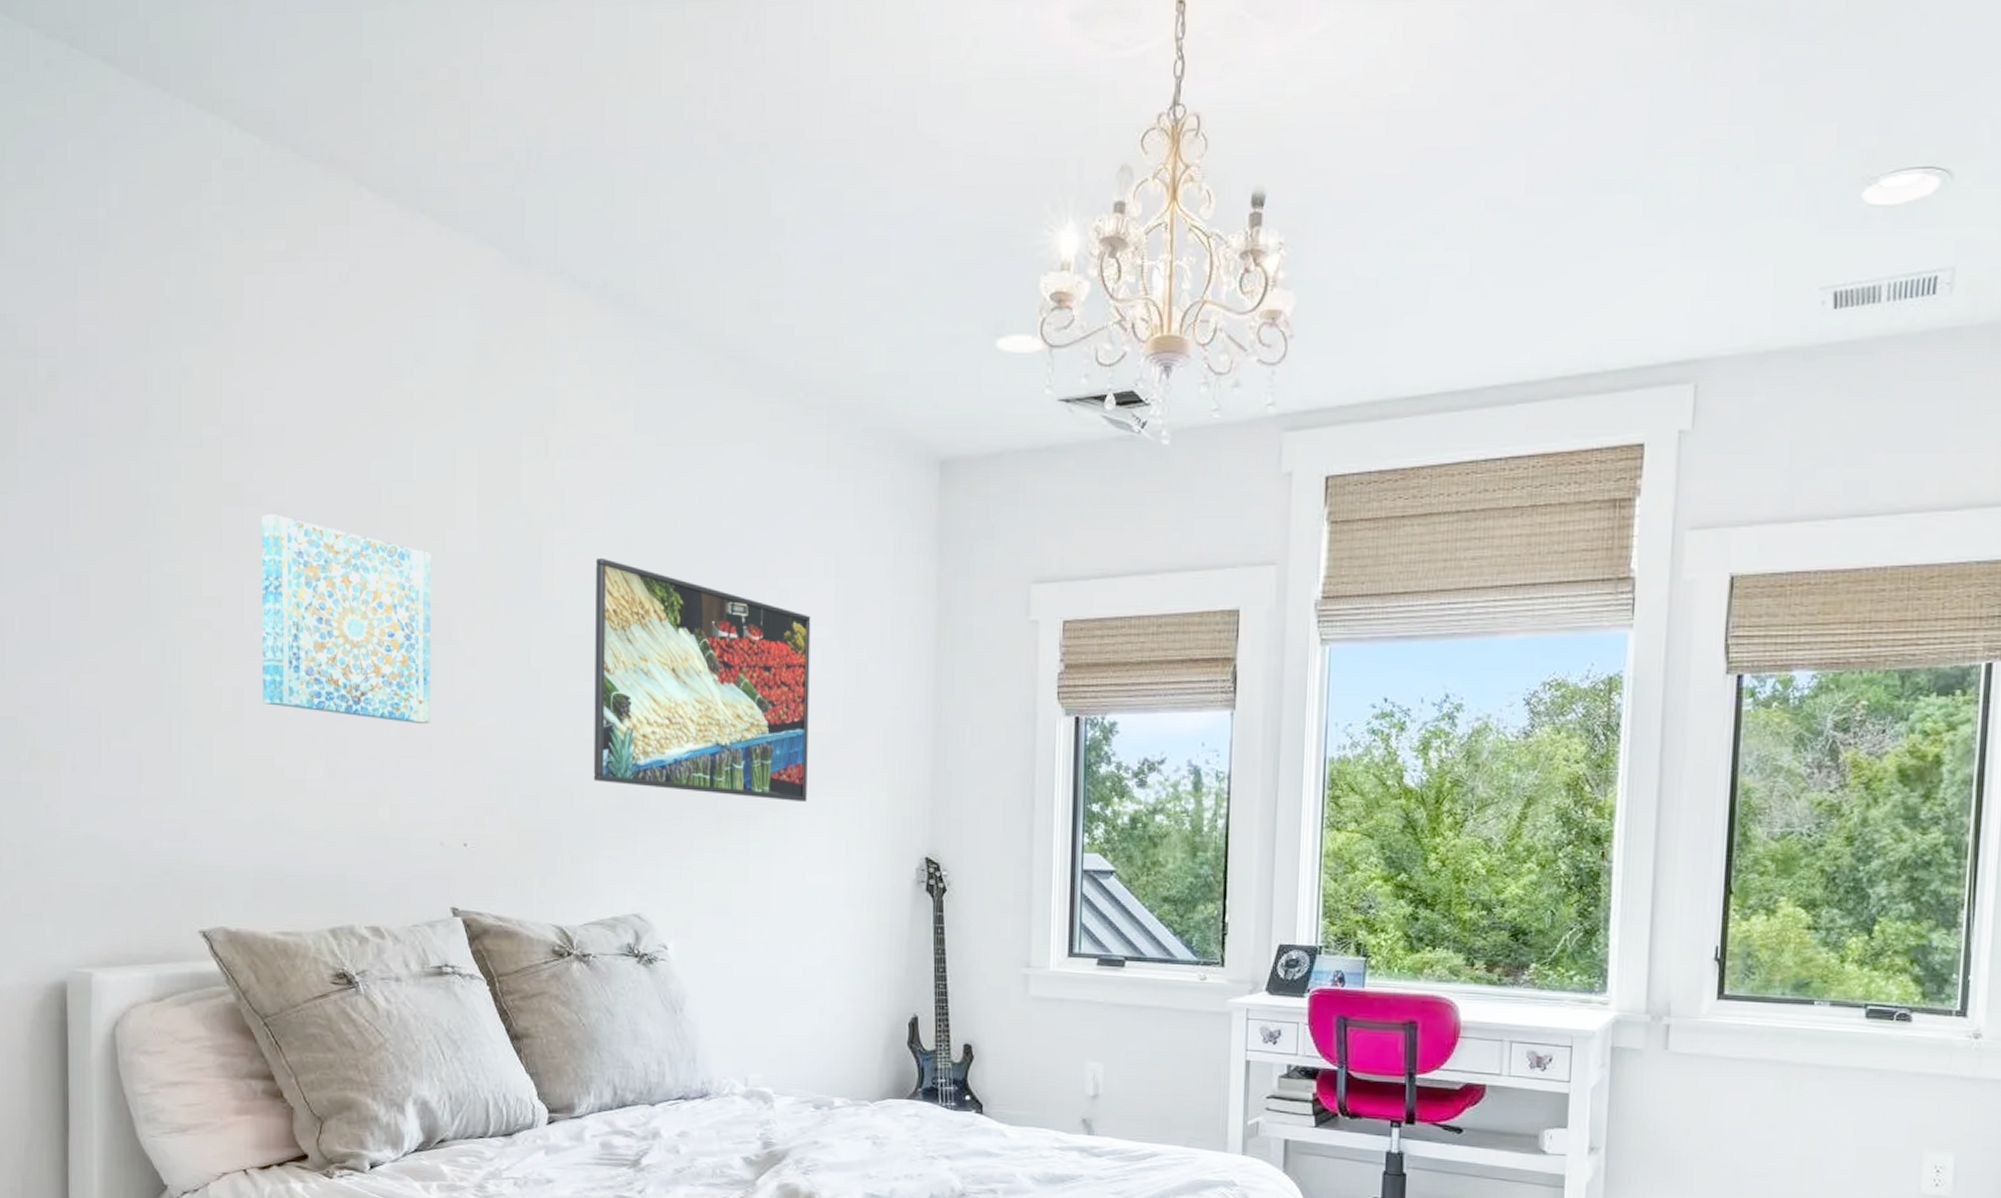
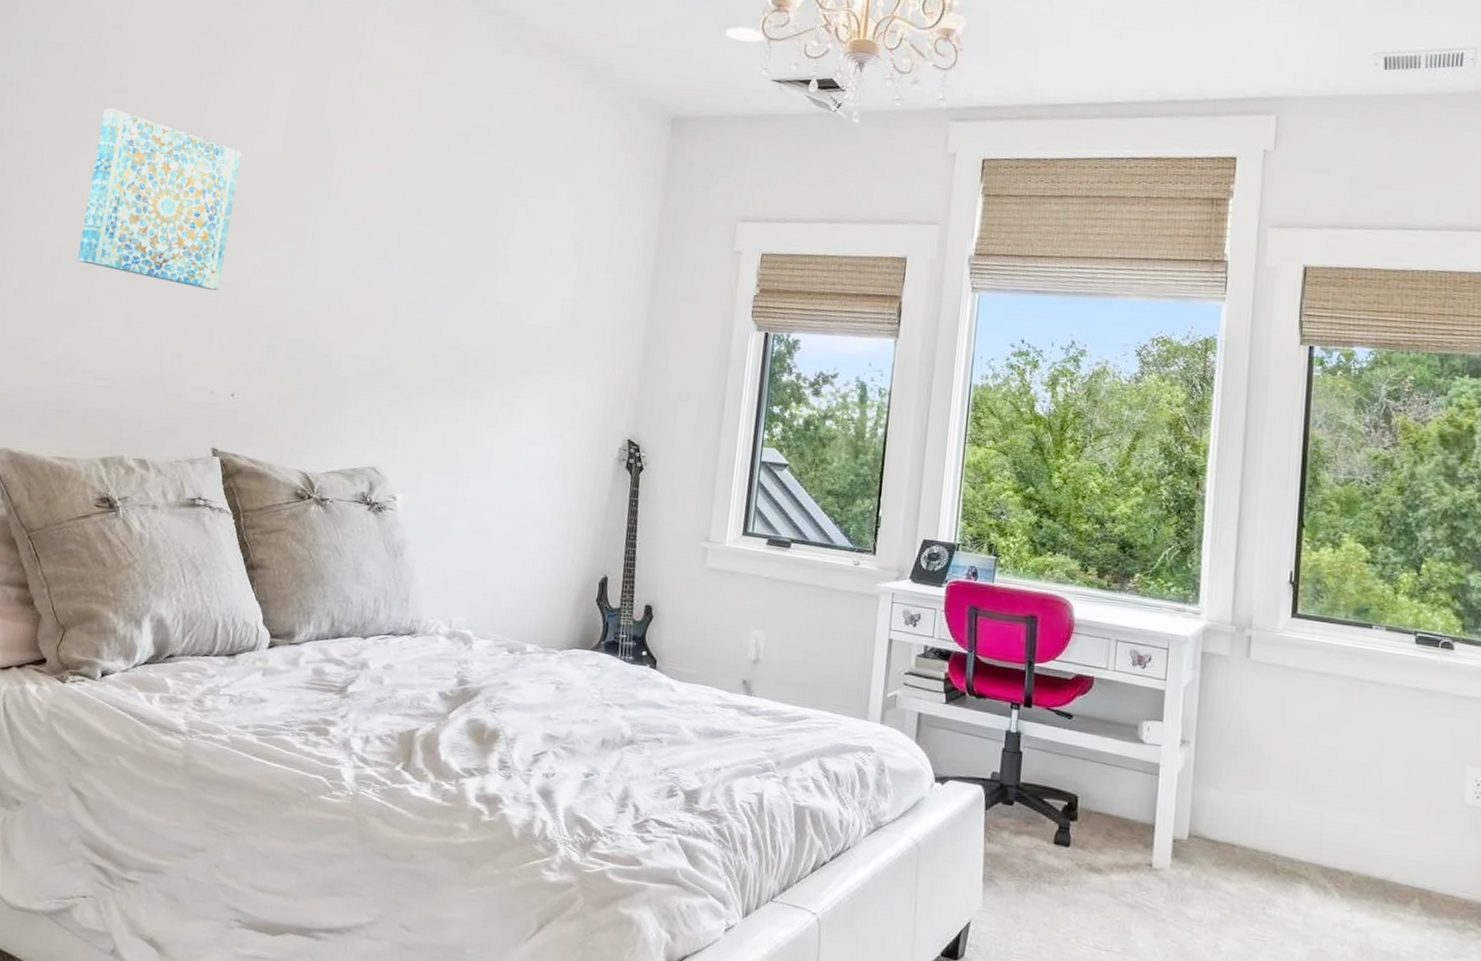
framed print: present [593,557,811,803] -> none [351,168,553,384]

